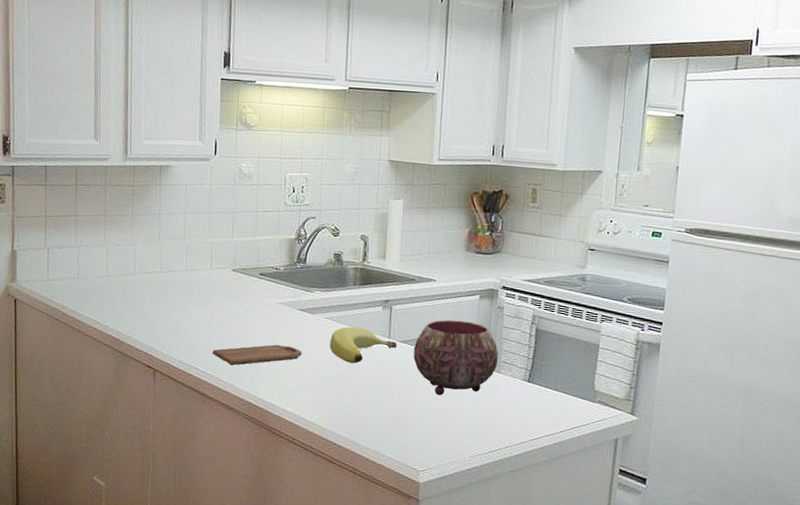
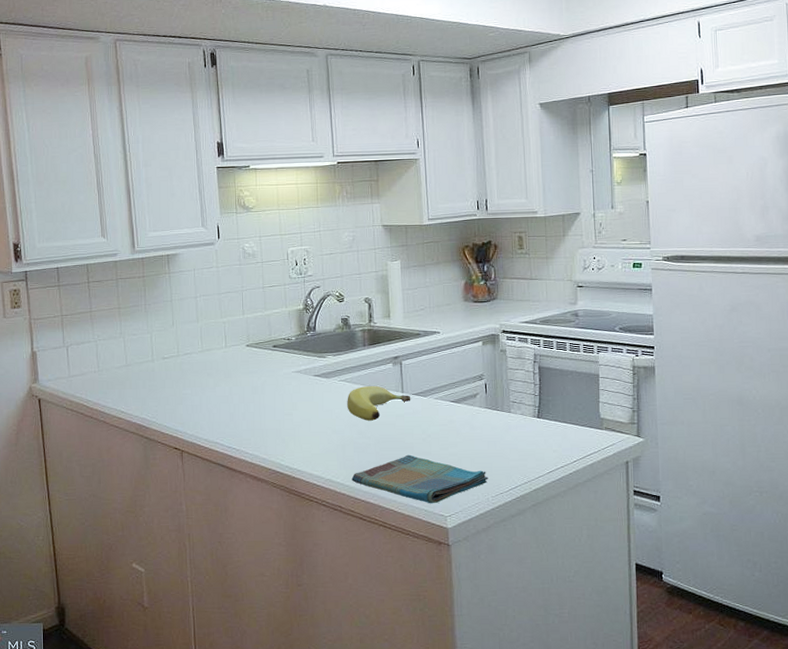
cutting board: present [213,344,302,365] -> none [236,411,322,436]
dish towel: none [325,402,468,456] -> present [351,454,489,504]
bowl: present [413,320,498,396] -> none [426,367,507,441]

